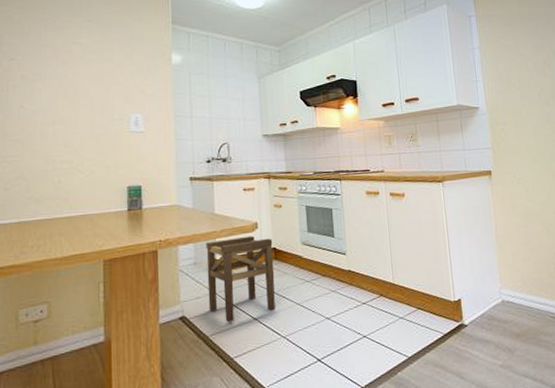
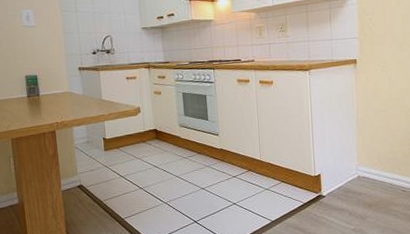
stool: present [206,235,275,322] -> none [96,118,158,190]

